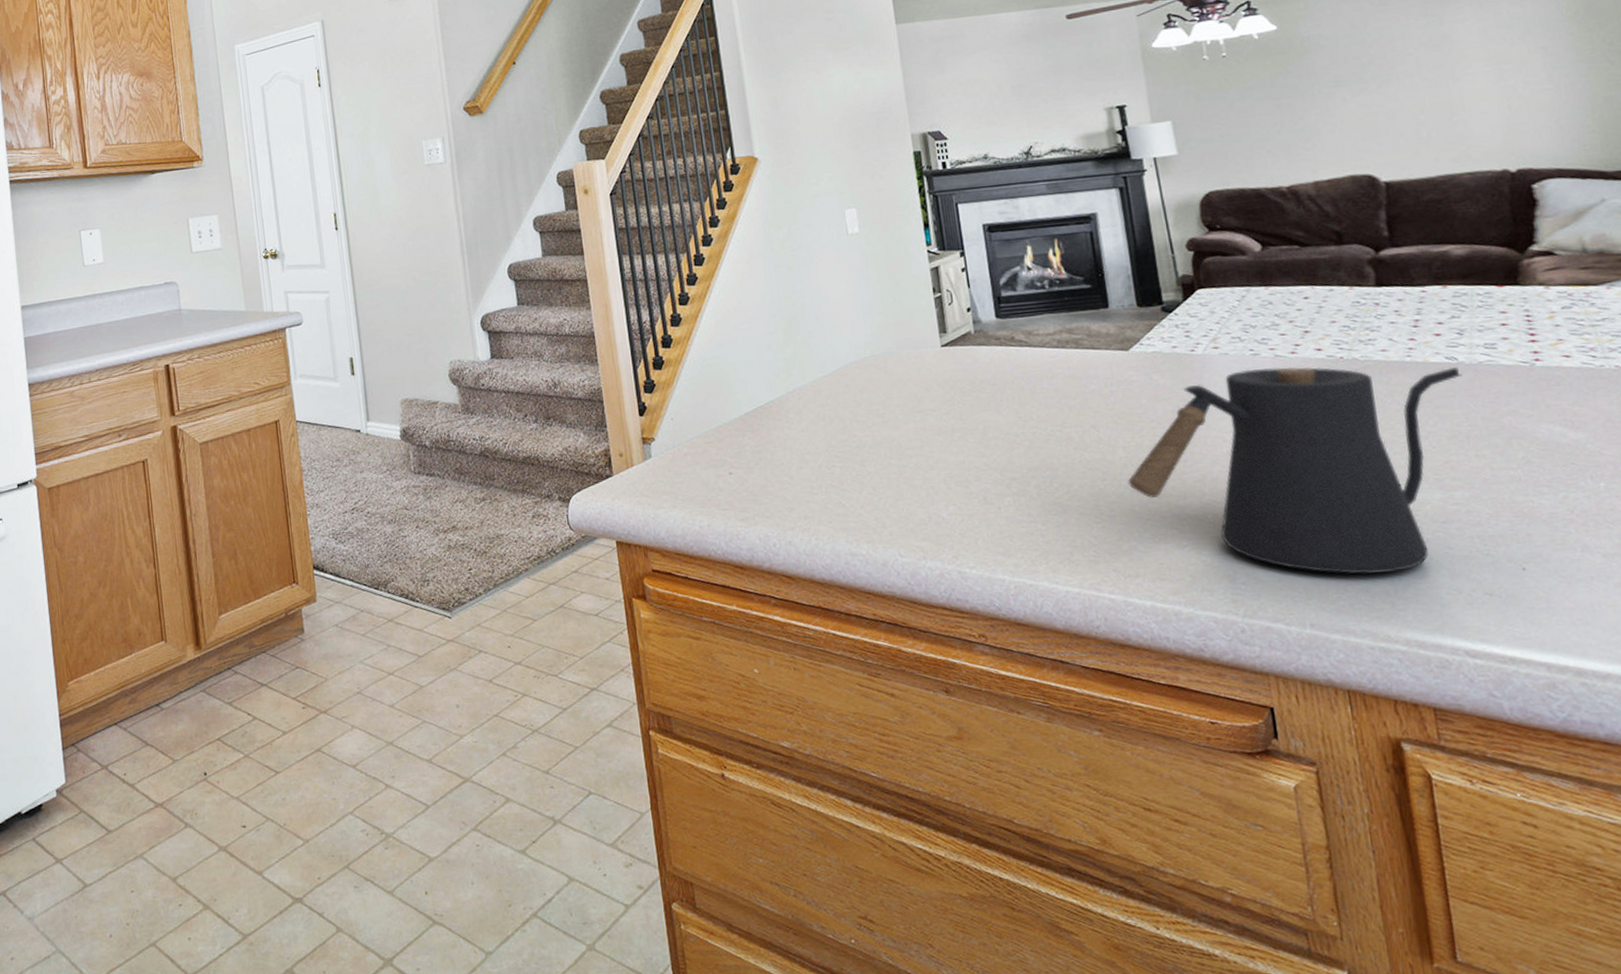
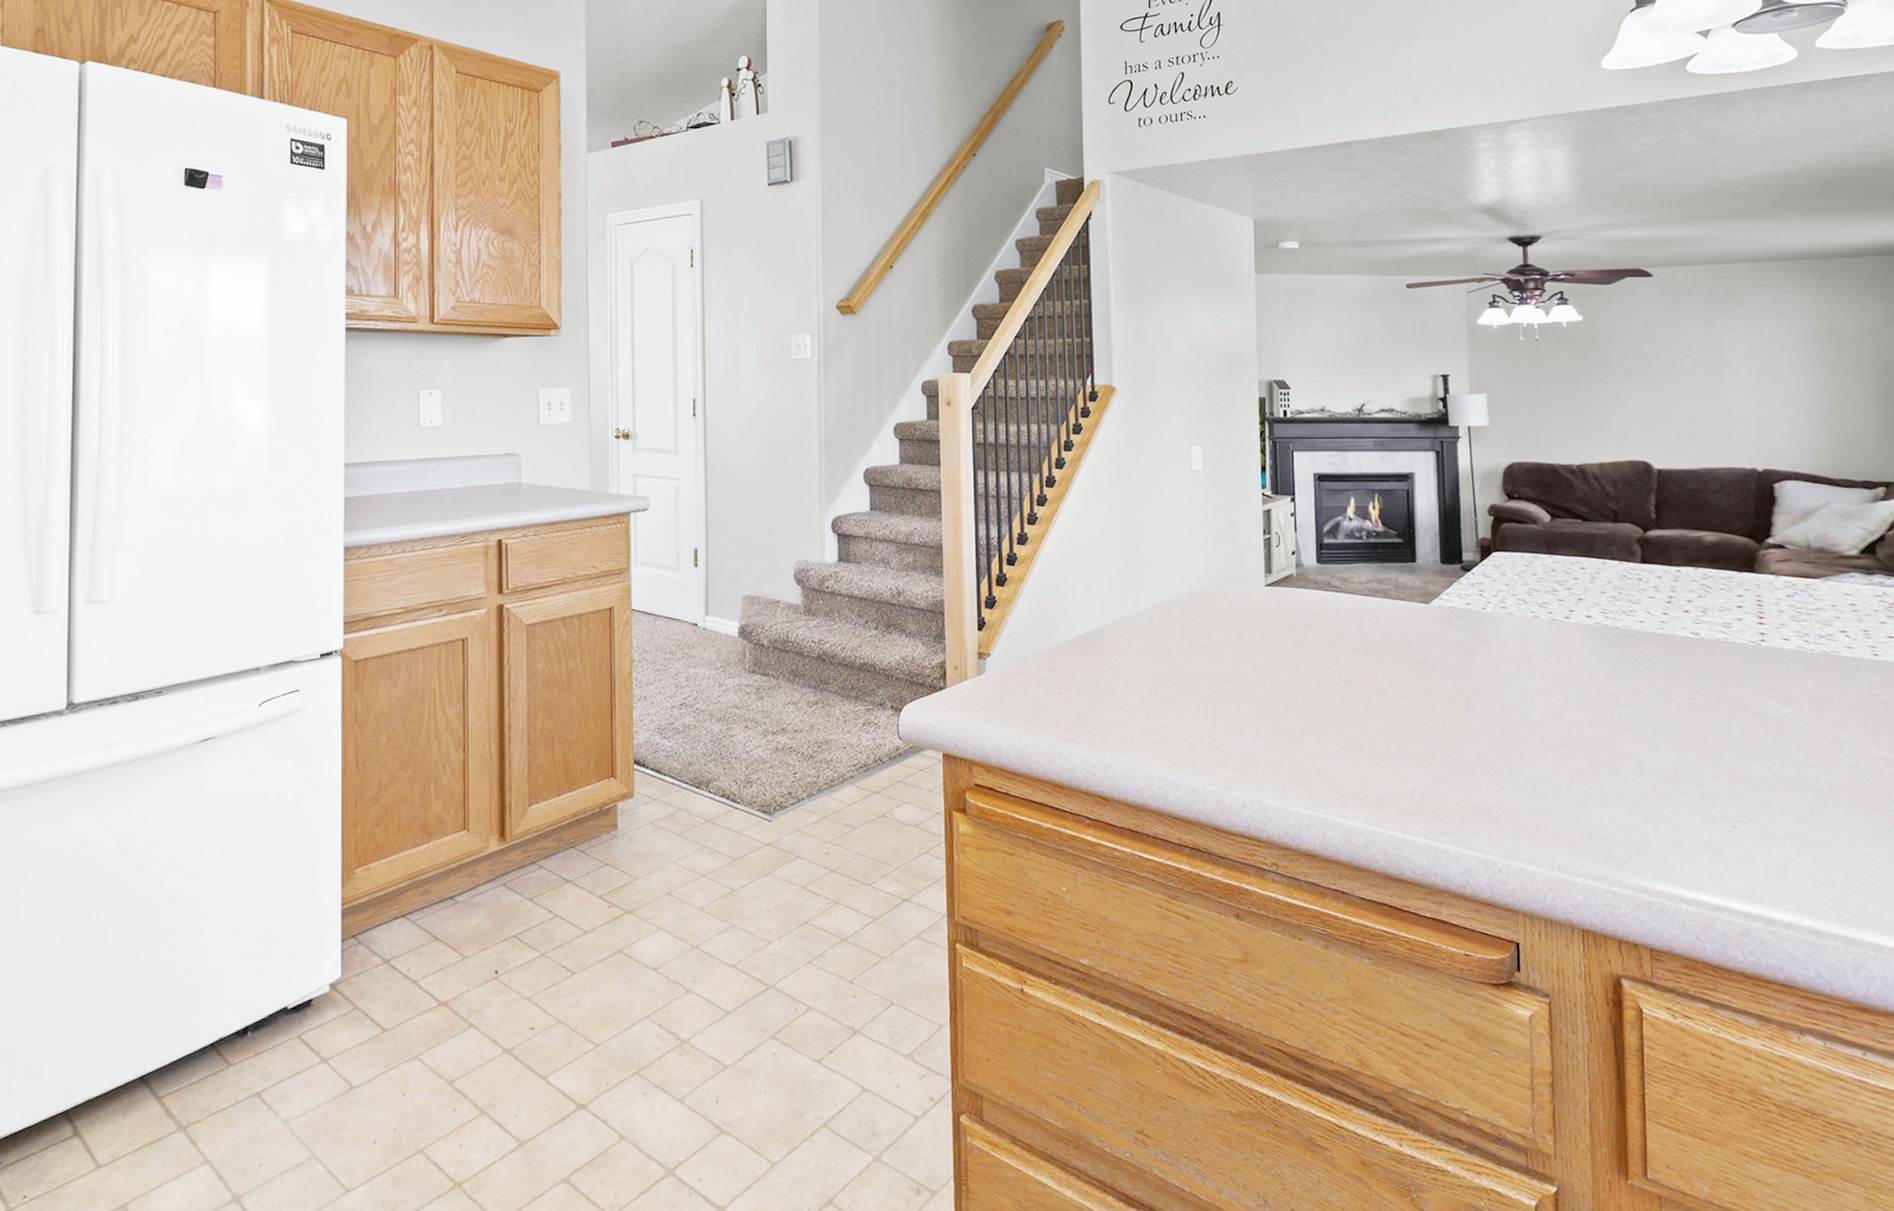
kettle: present [1127,367,1462,574] -> none [1416,629,1702,824]

